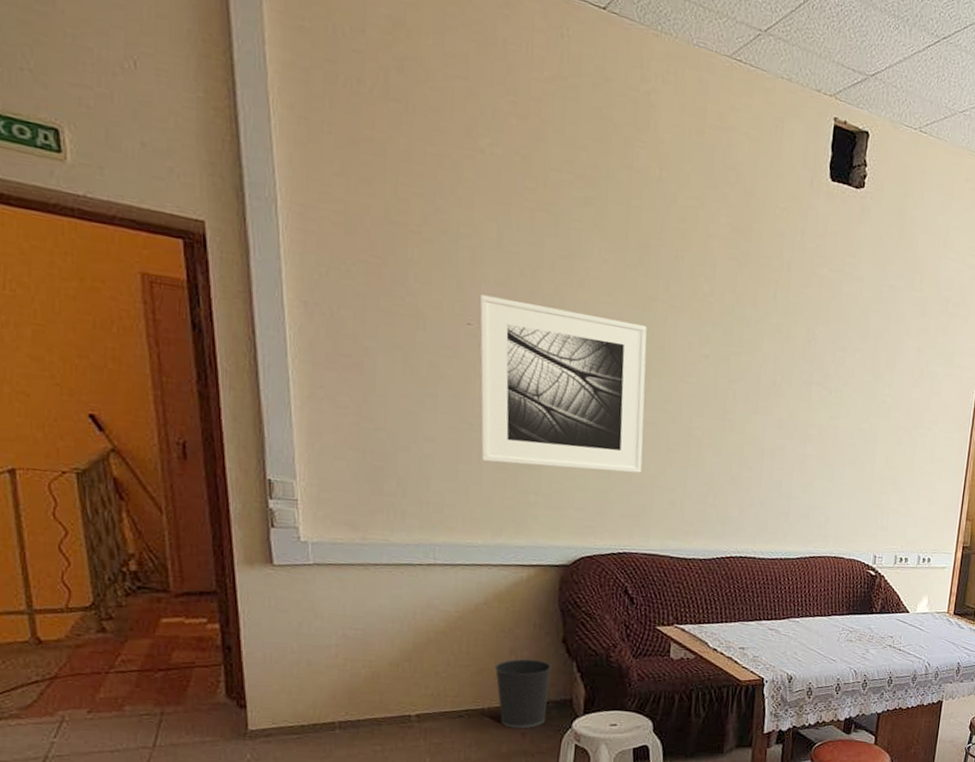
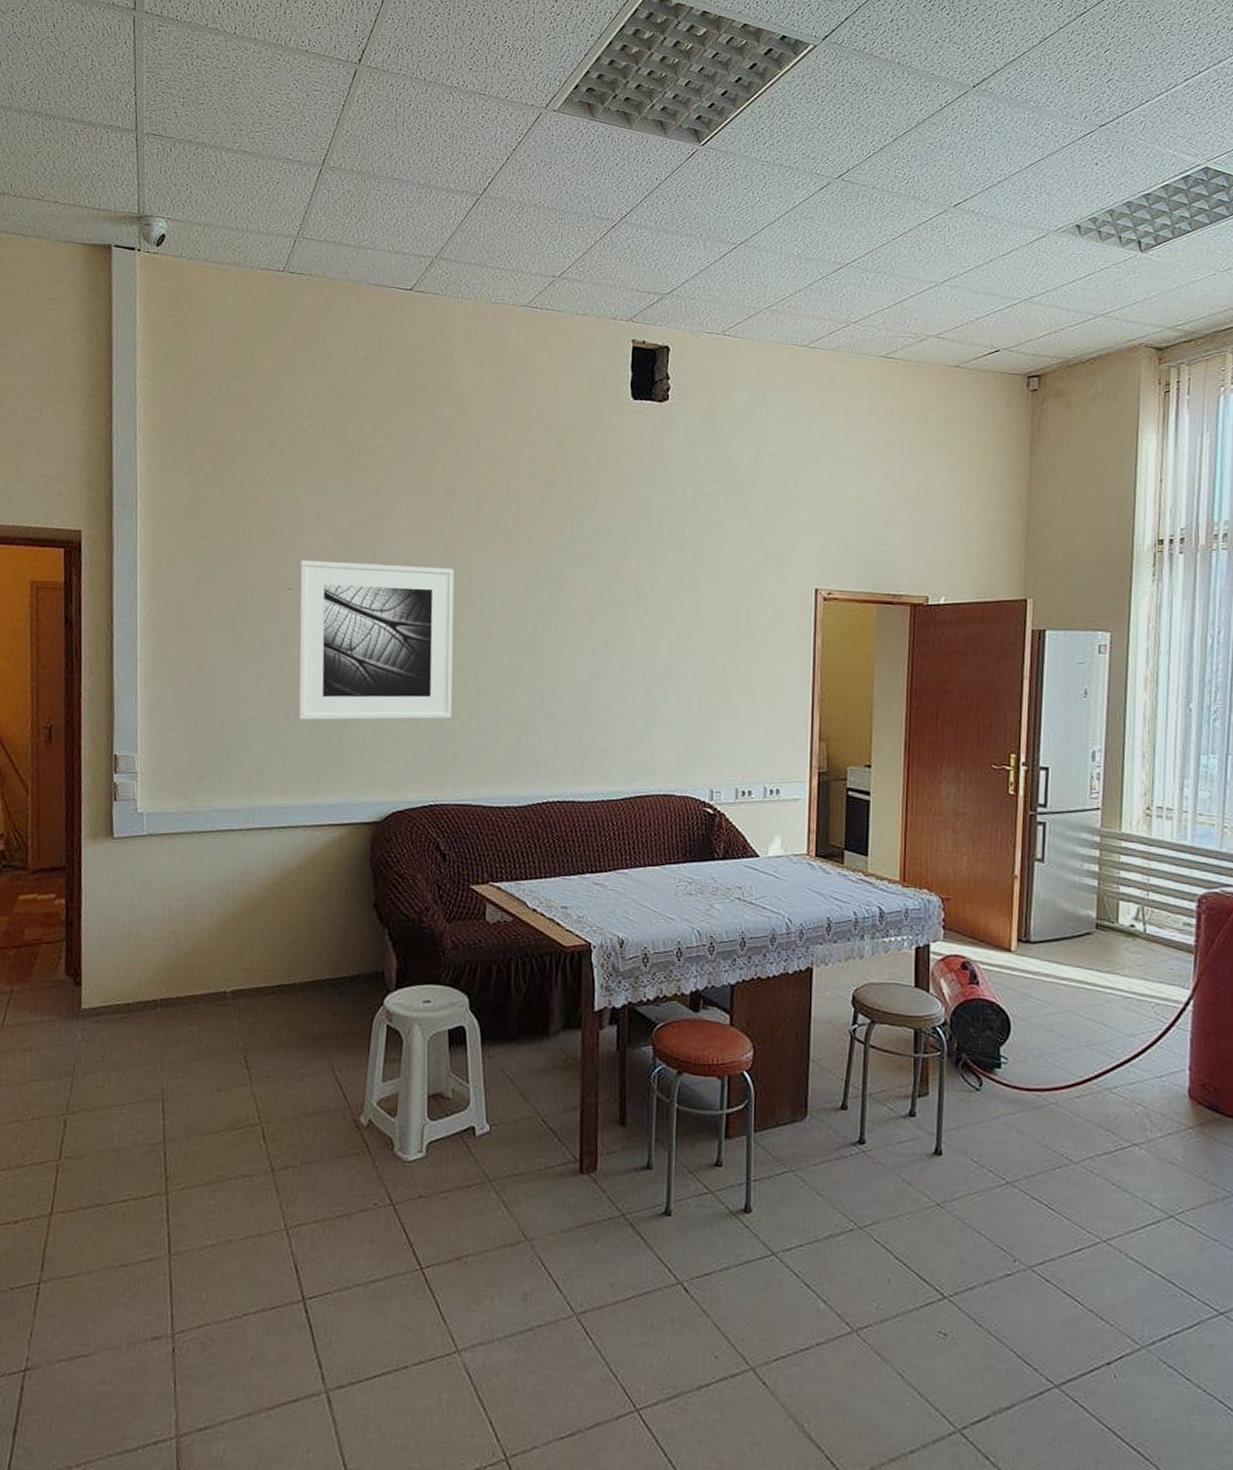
wastebasket: present [494,658,551,729] -> none [306,926,363,1007]

